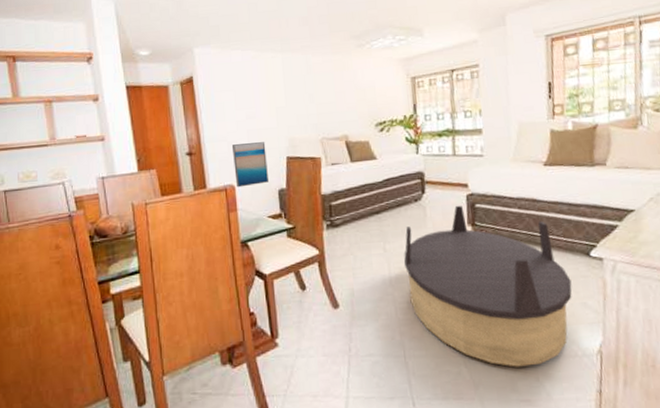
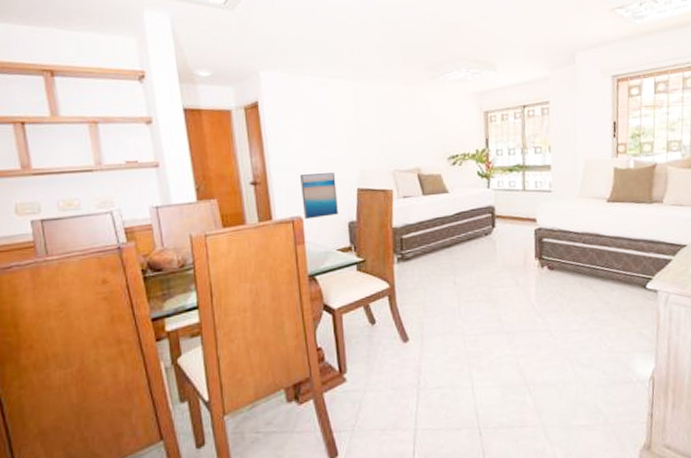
coffee table: present [403,205,572,367] -> none [473,239,630,395]

